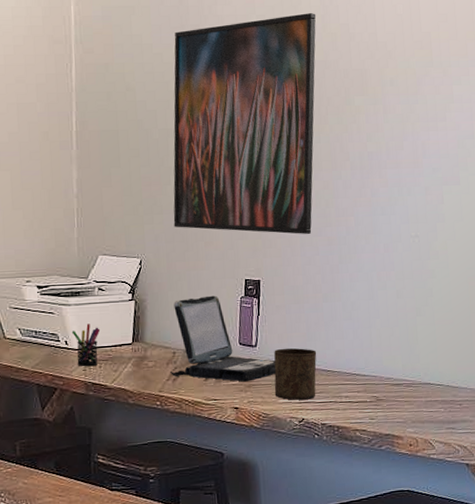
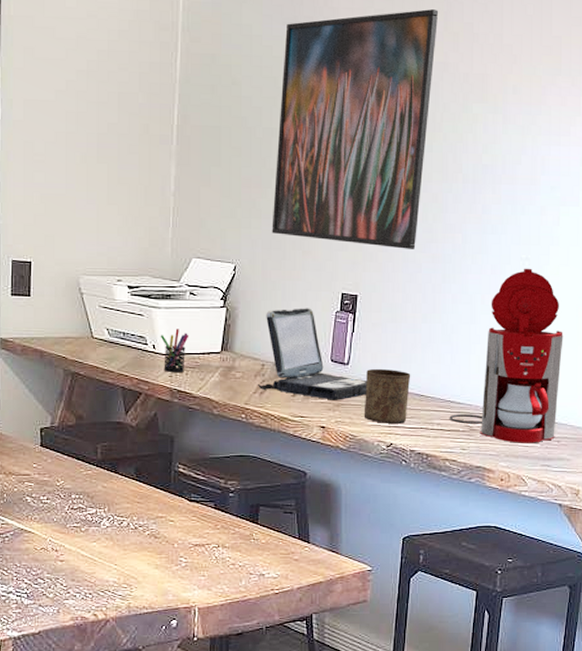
coffee maker: none [356,244,457,409] -> present [449,268,563,443]

